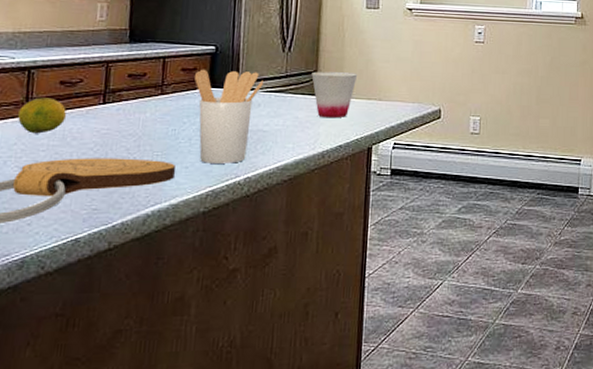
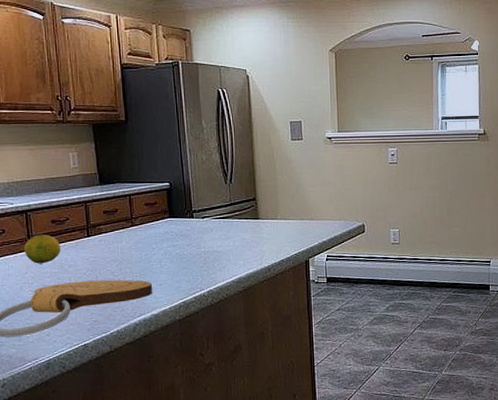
utensil holder: present [195,69,263,164] -> none [156,202,213,281]
cup: present [311,71,358,119] -> none [252,198,291,238]

